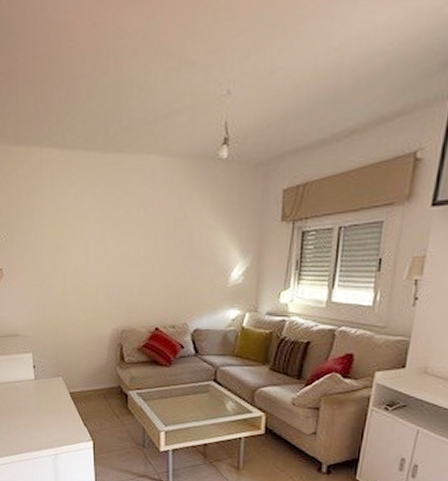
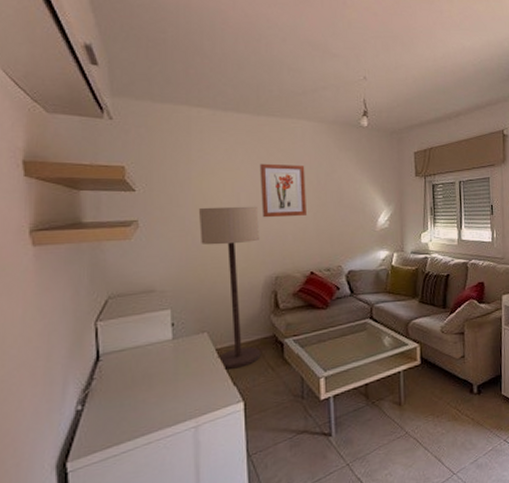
floor lamp: none [51,256,107,412] -> present [198,206,261,370]
wall art: none [107,209,154,269] -> present [259,163,306,218]

